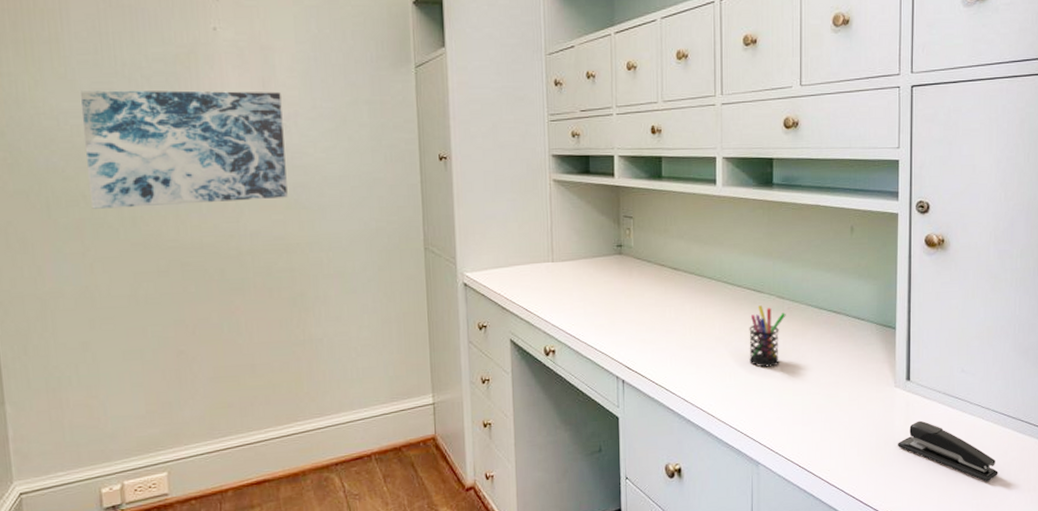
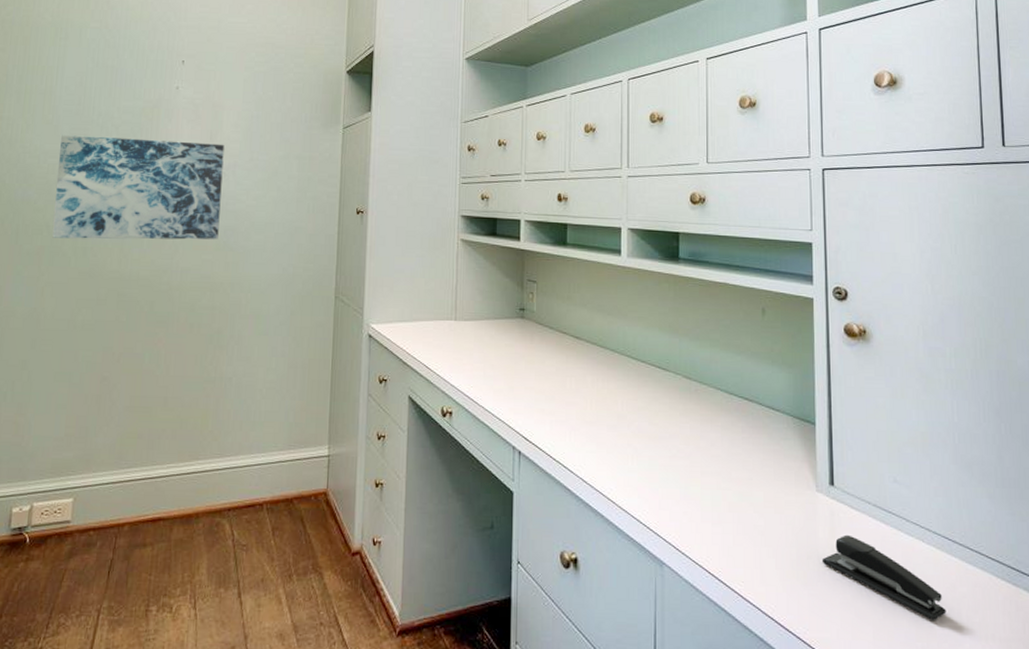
pen holder: present [749,305,786,367] -> none [653,384,693,454]

